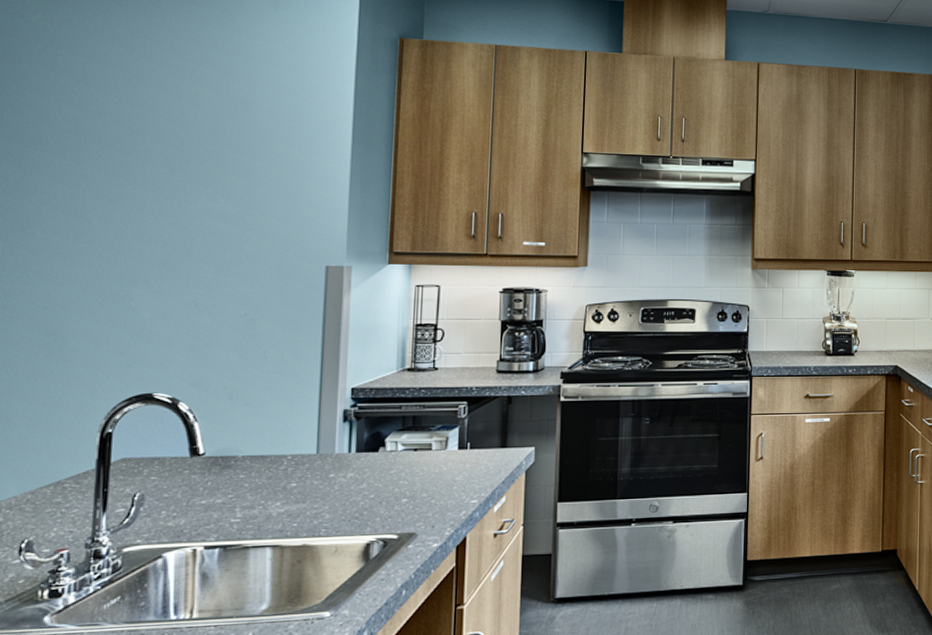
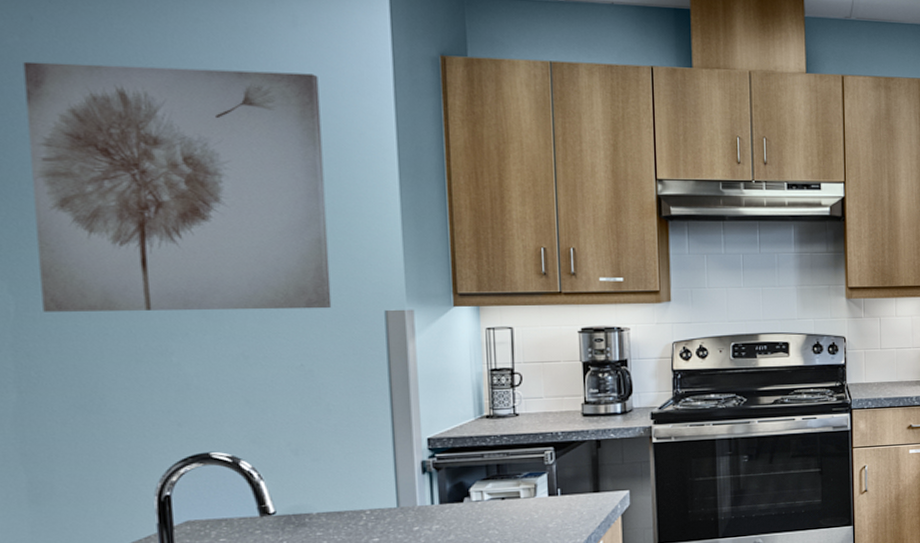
wall art: none [25,35,291,262] -> present [23,61,332,312]

